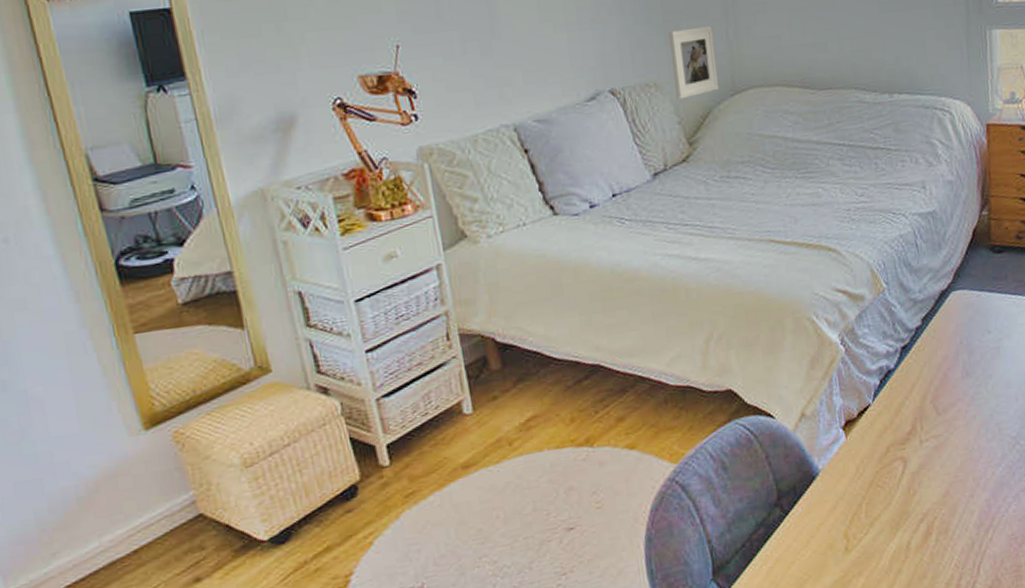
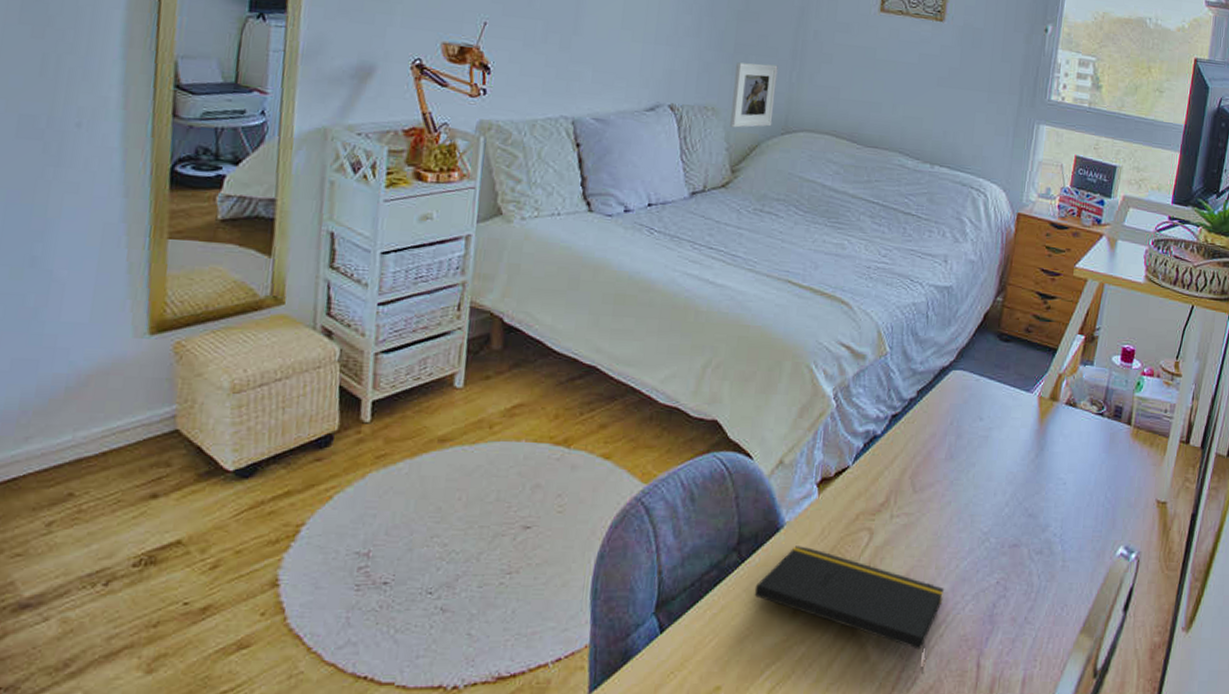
notepad: none [804,487,986,577] -> present [754,546,945,674]

